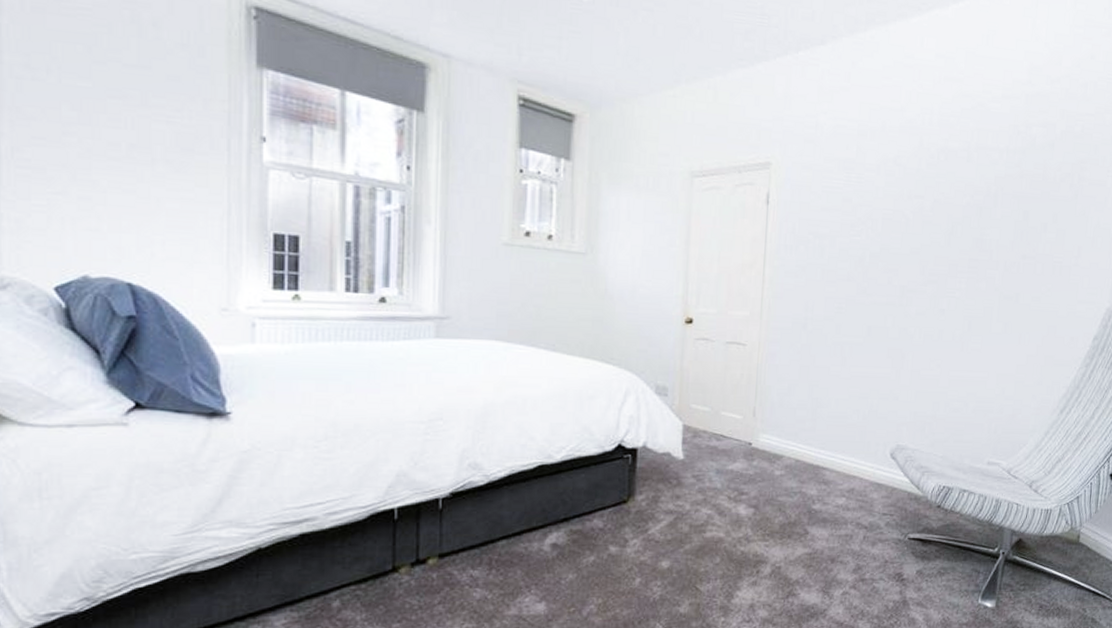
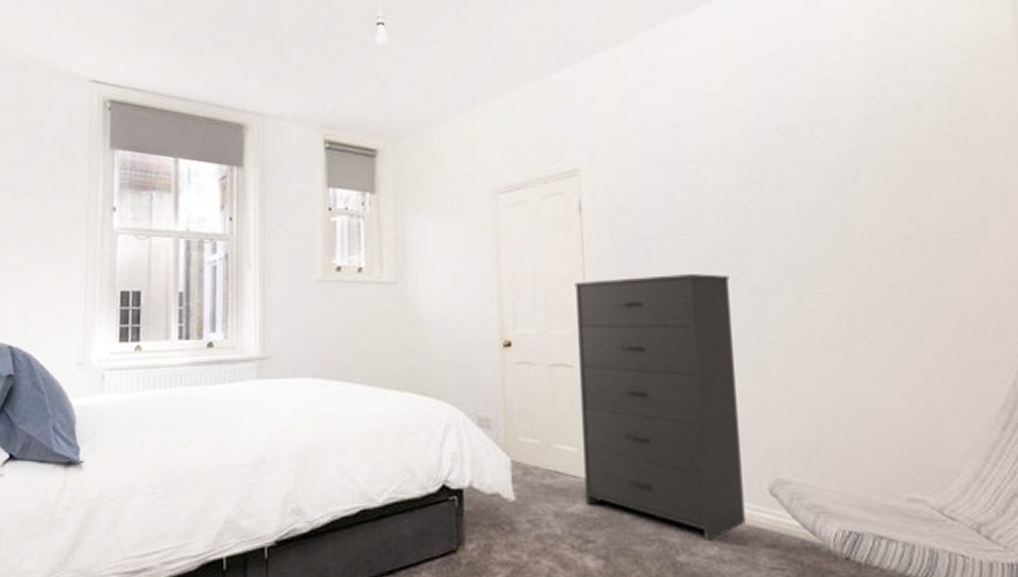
dresser: none [744,269,885,493] -> present [574,274,746,541]

